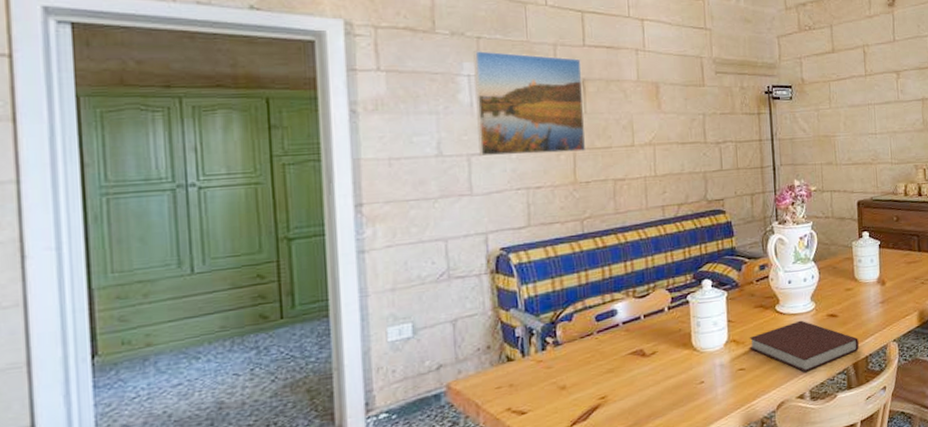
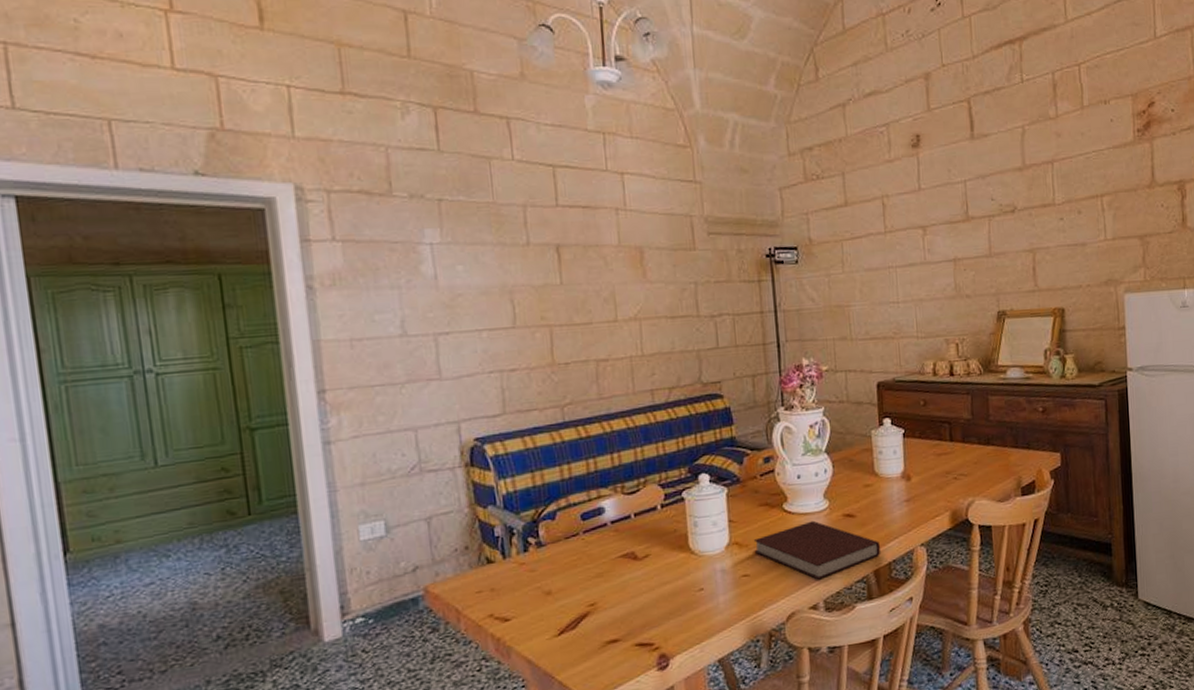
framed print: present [473,51,586,157] -> none [435,215,564,336]

